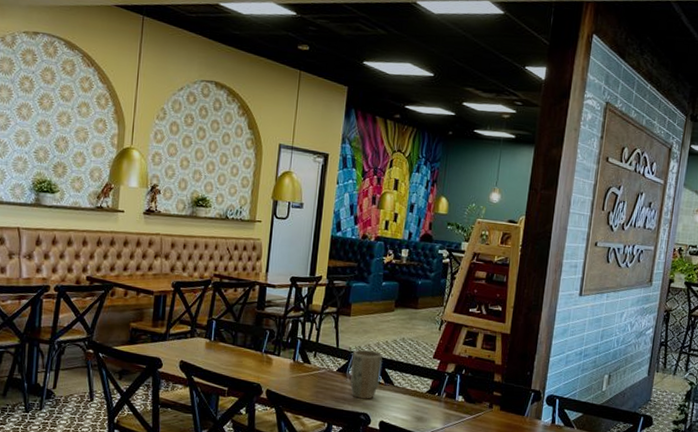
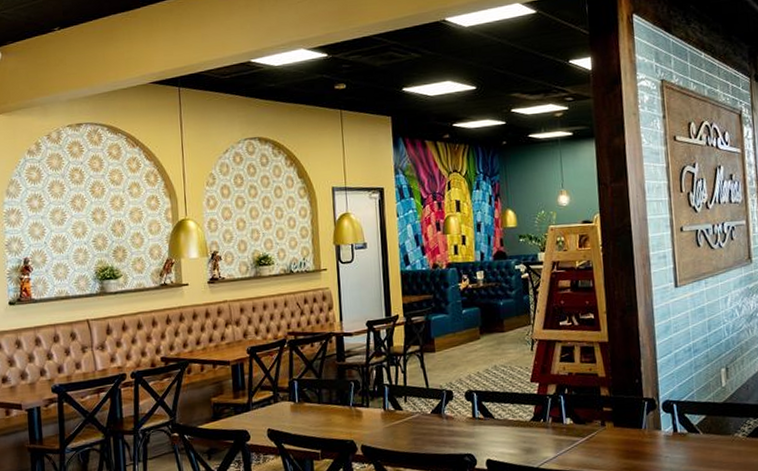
plant pot: present [350,350,383,399] -> none [444,385,479,439]

